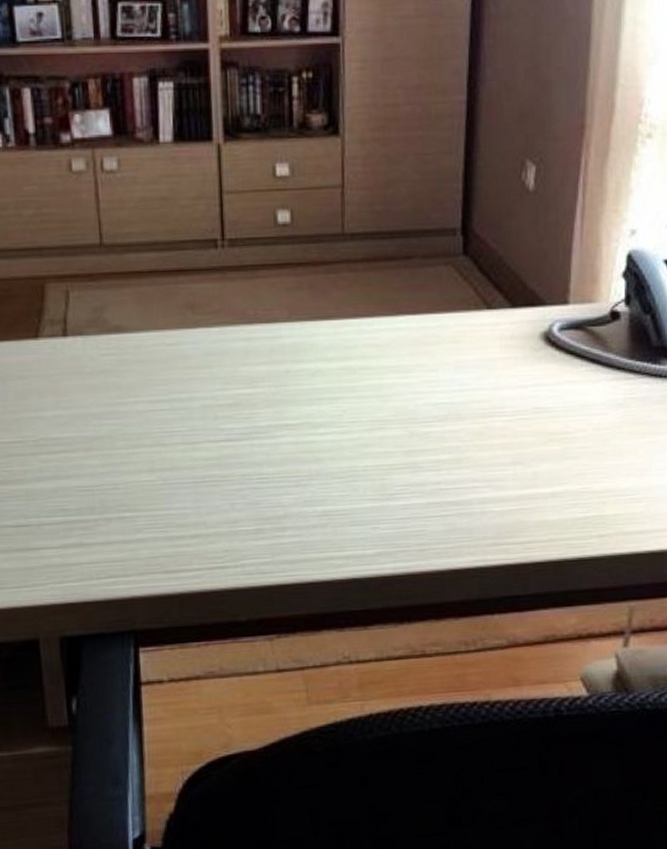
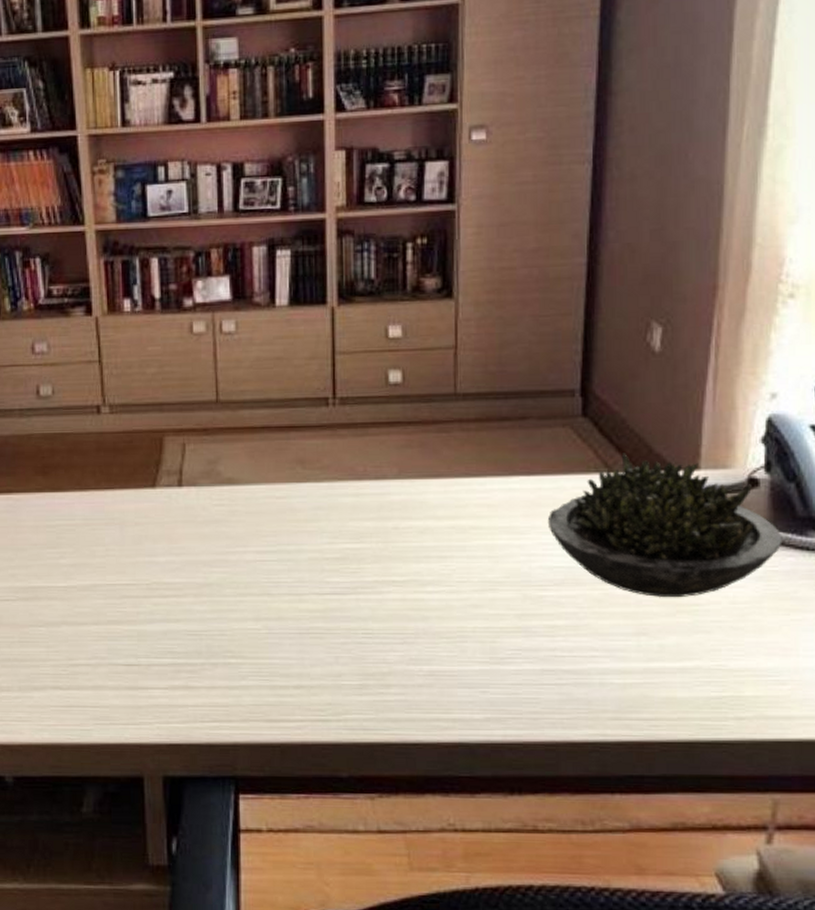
succulent plant: none [432,290,639,428] -> present [547,453,782,598]

